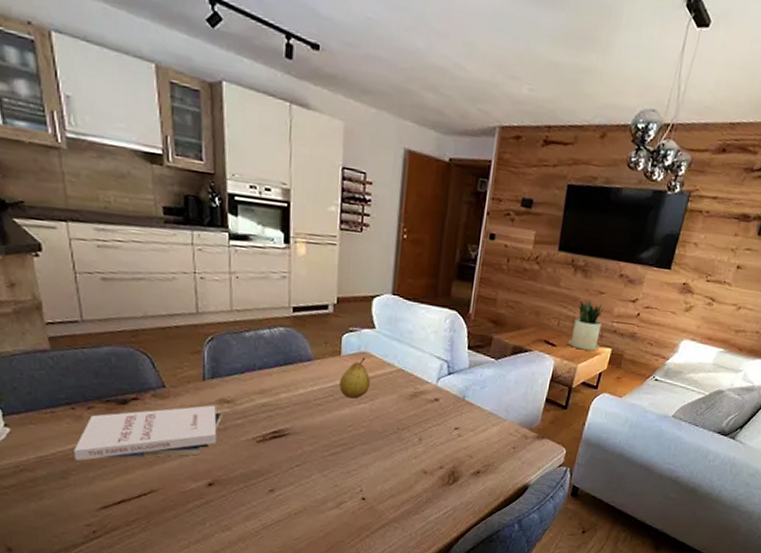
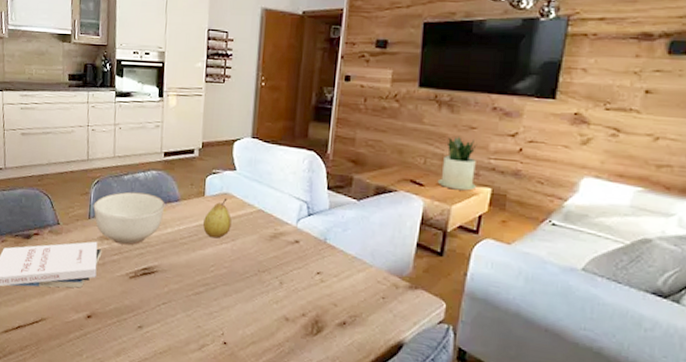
bowl: none [208,350,296,408] -> present [93,191,165,245]

